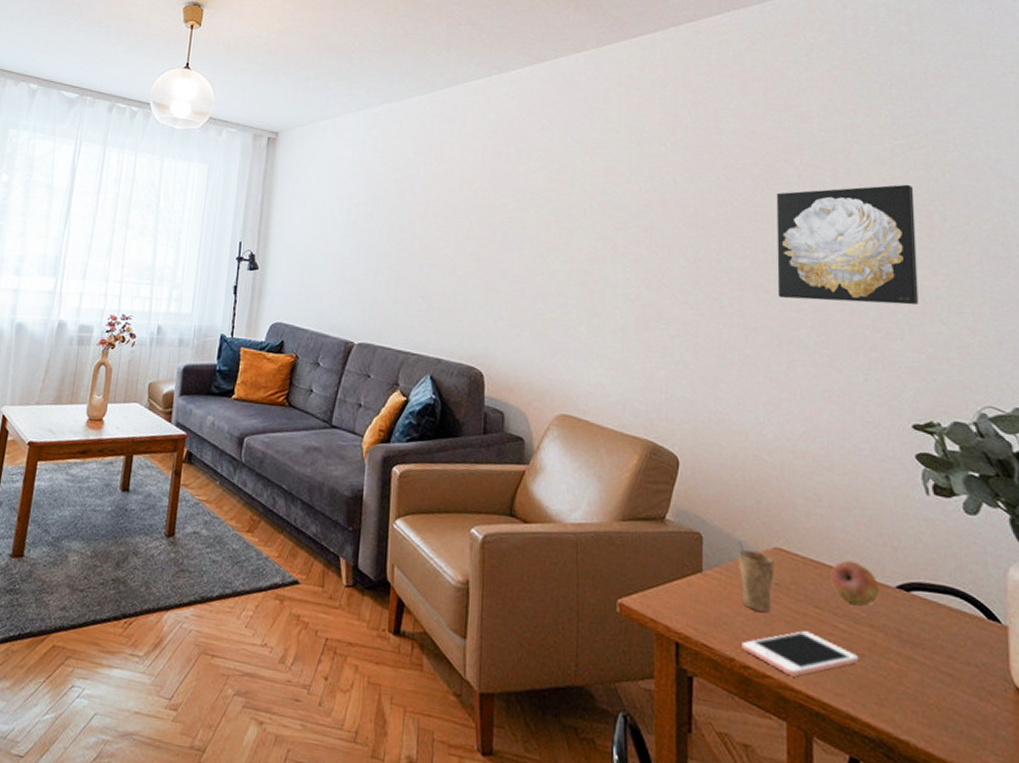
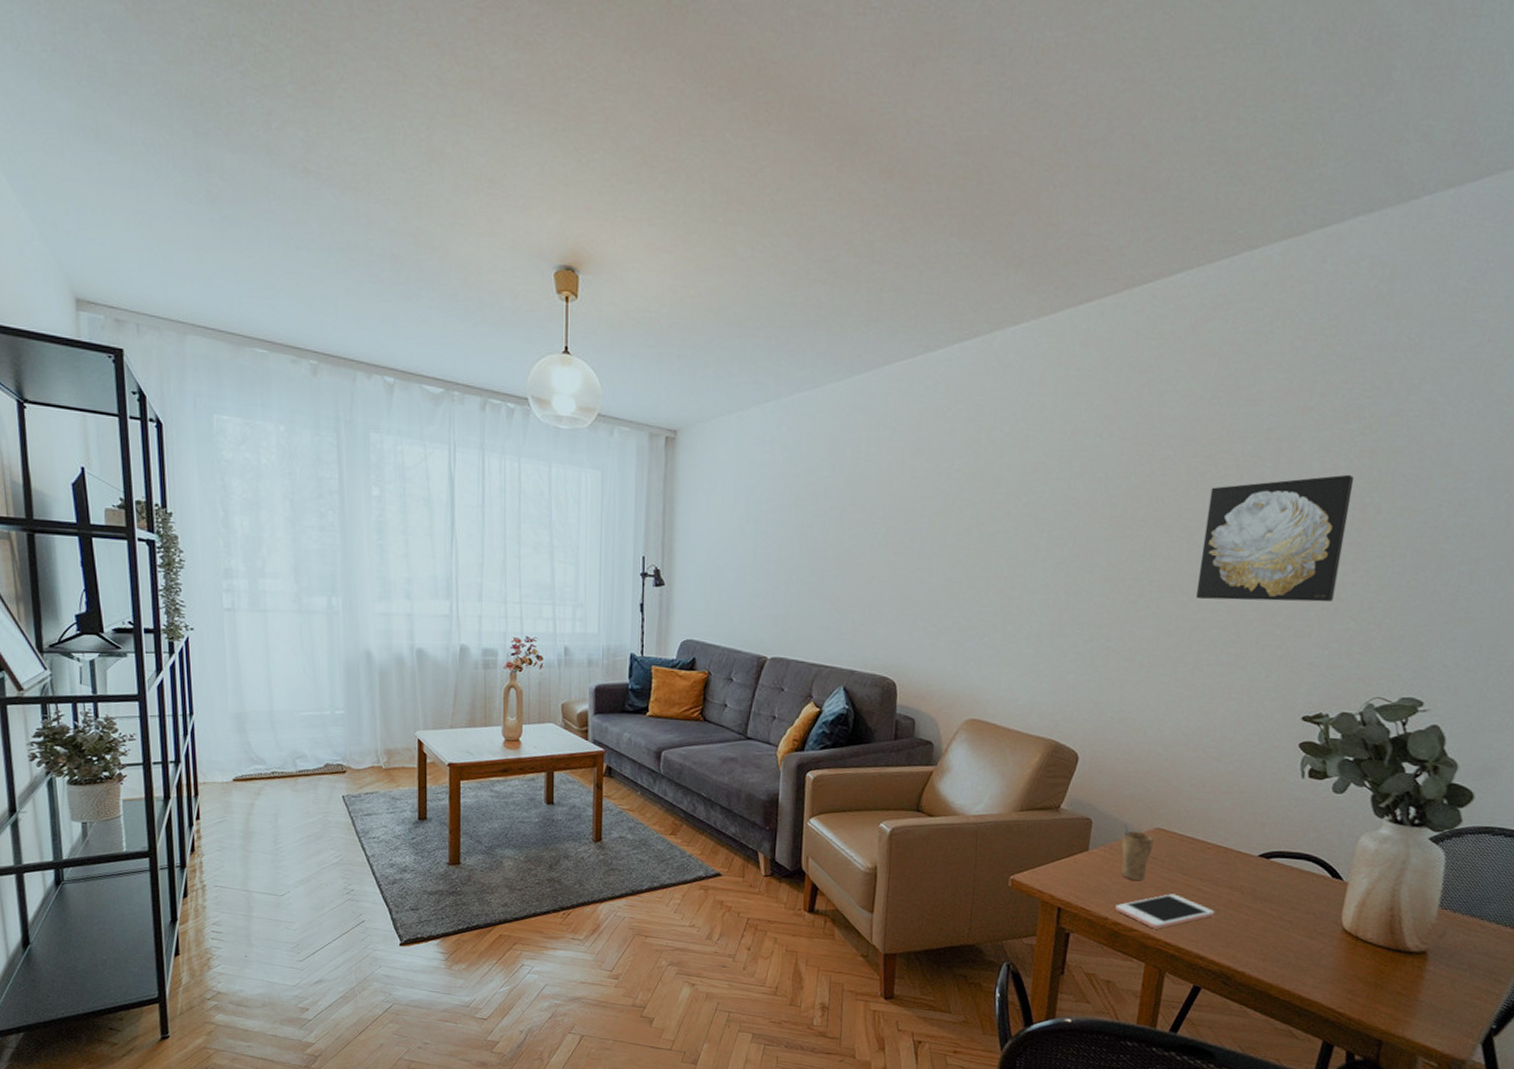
fruit: present [830,560,880,606] -> none [1201,836,1244,872]

